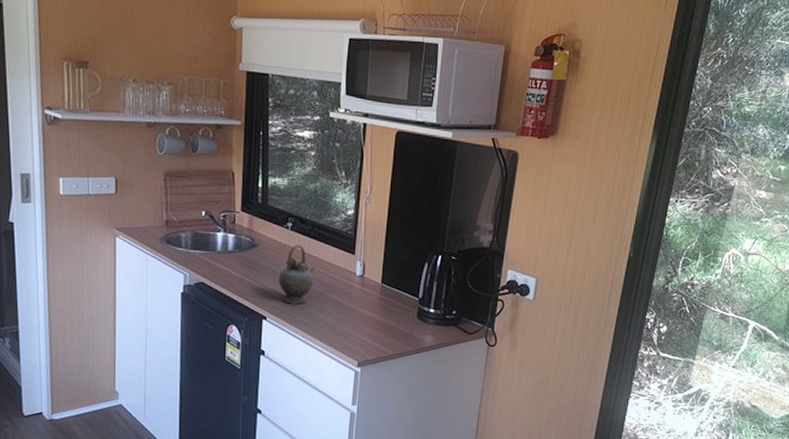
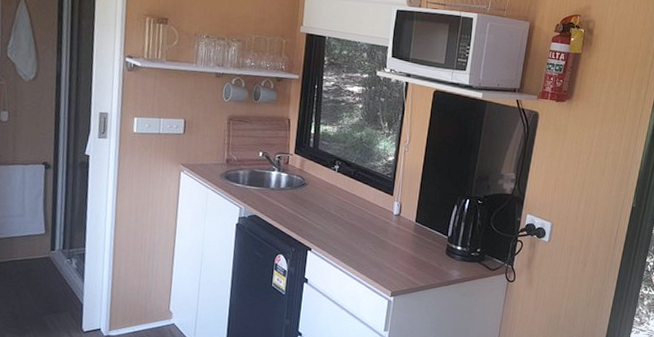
teapot: present [278,244,316,304] -> none [324,184,358,238]

